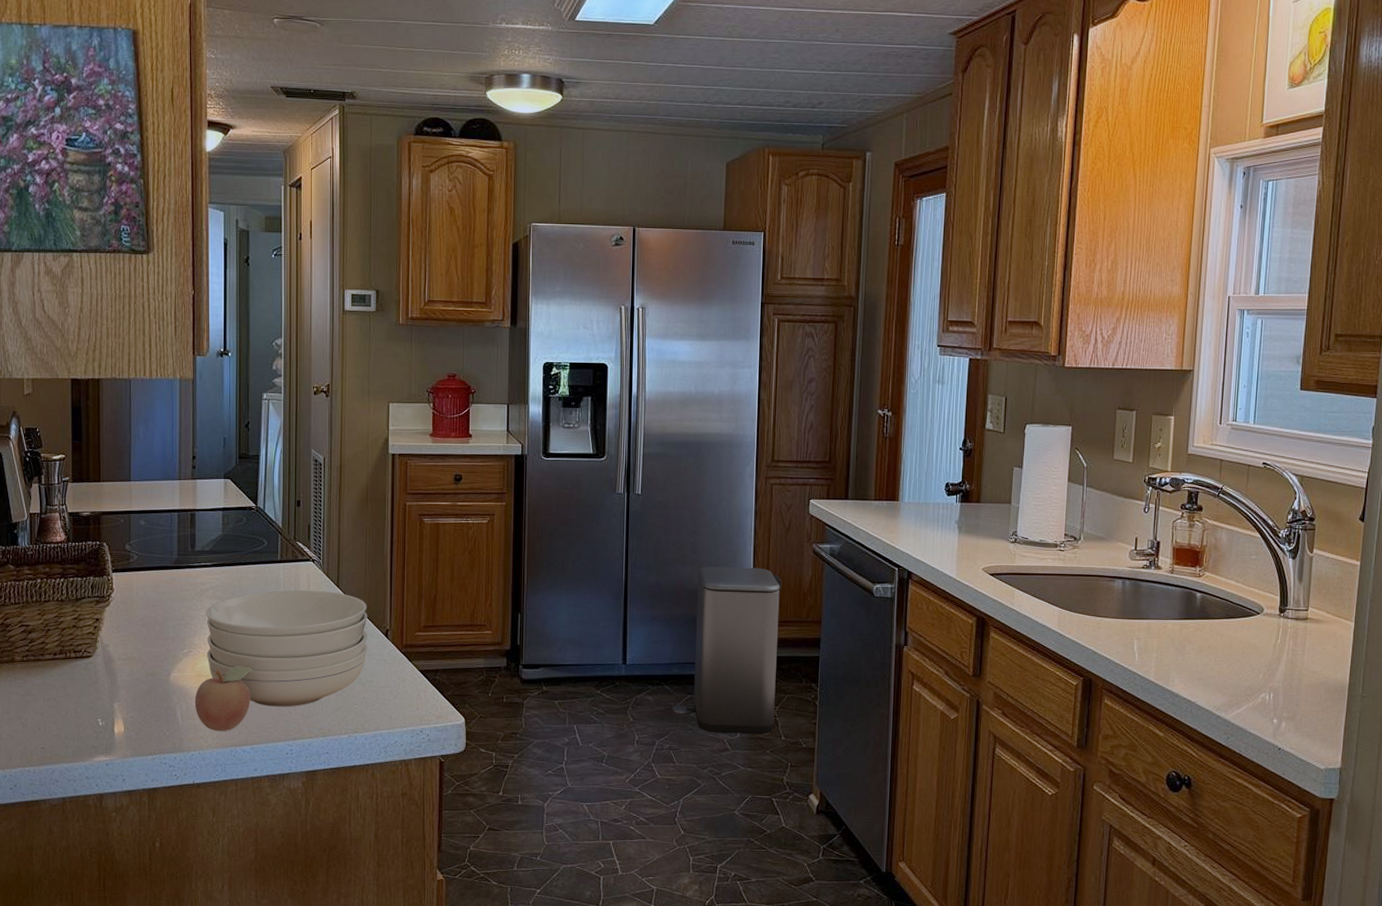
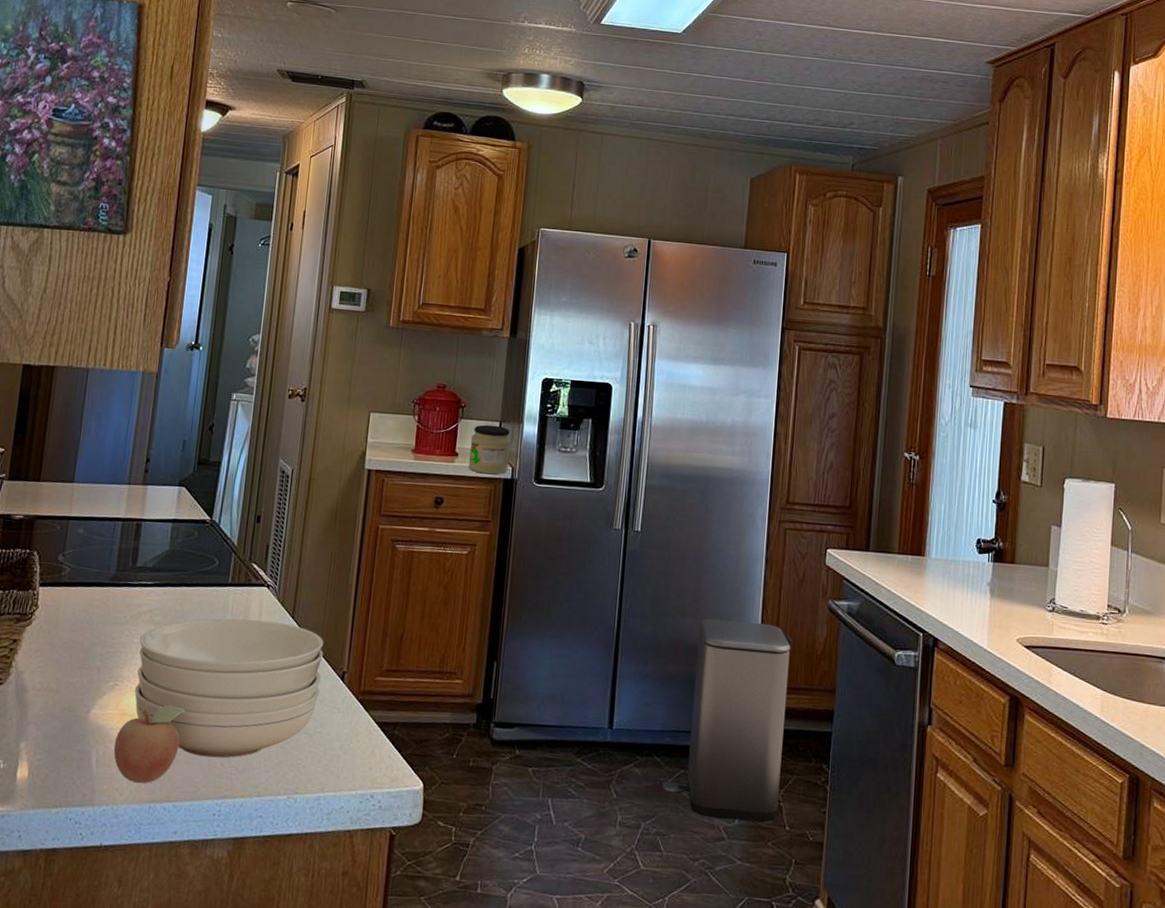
jar: none [481,407,518,452] -> present [468,424,511,475]

